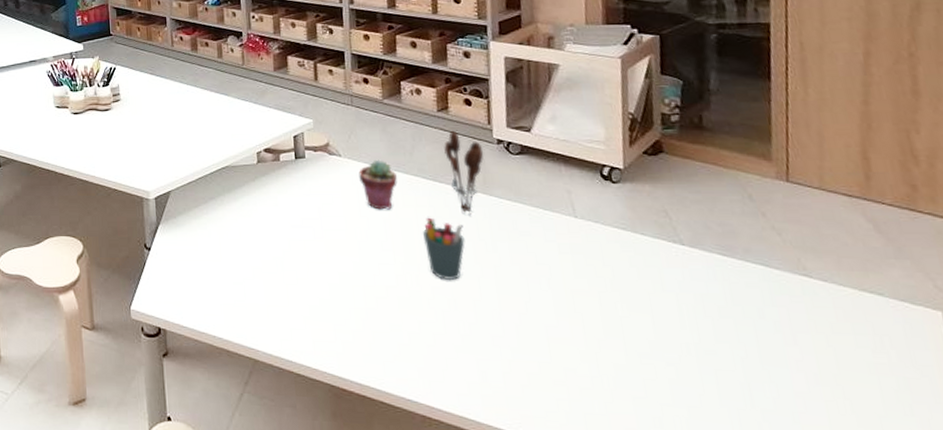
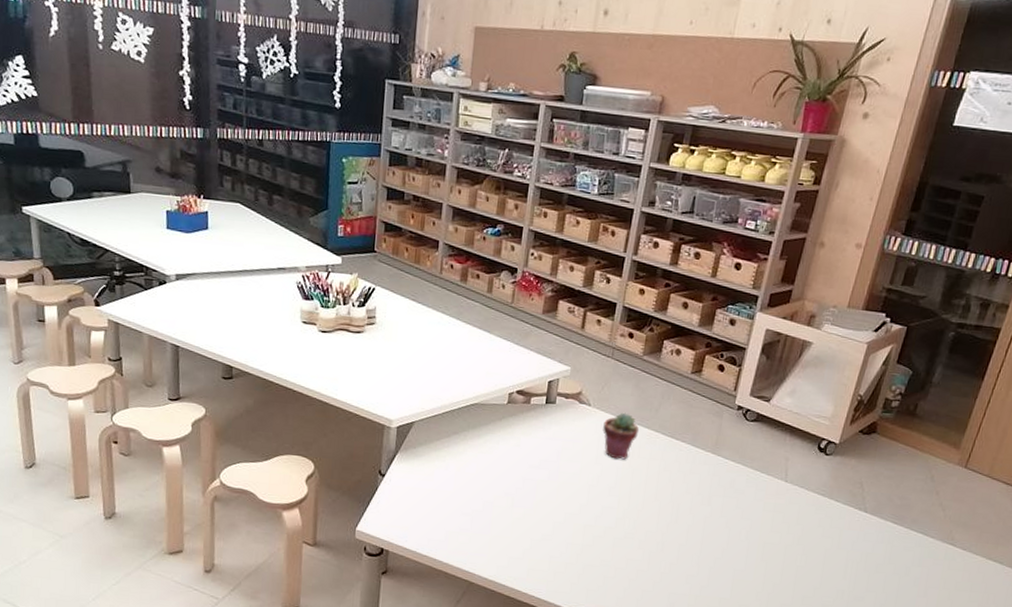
pen holder: present [423,217,465,281] -> none [648,470,687,527]
utensil holder: present [444,130,484,214] -> none [686,392,723,471]

